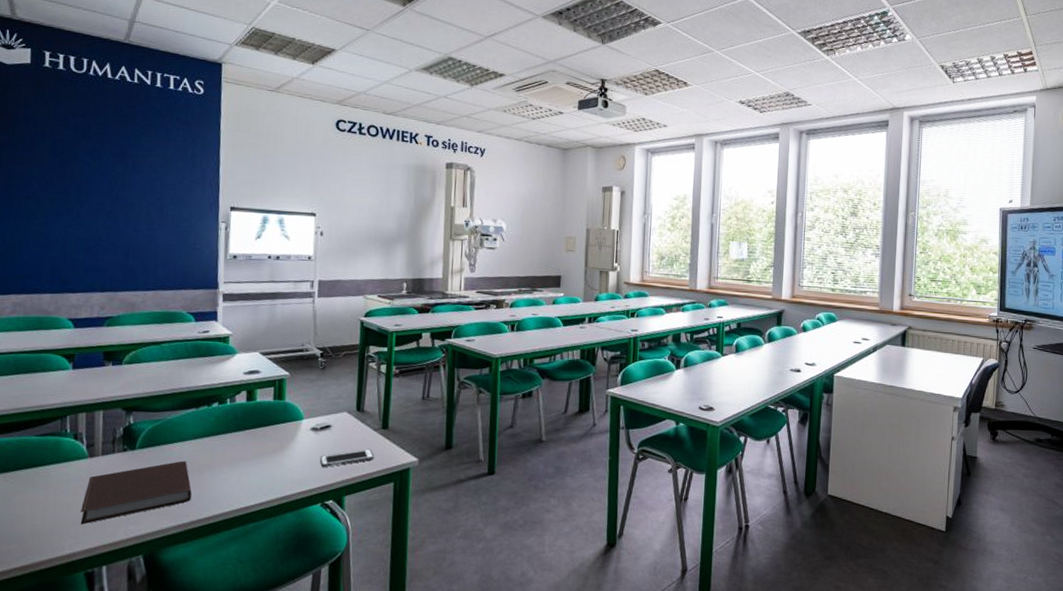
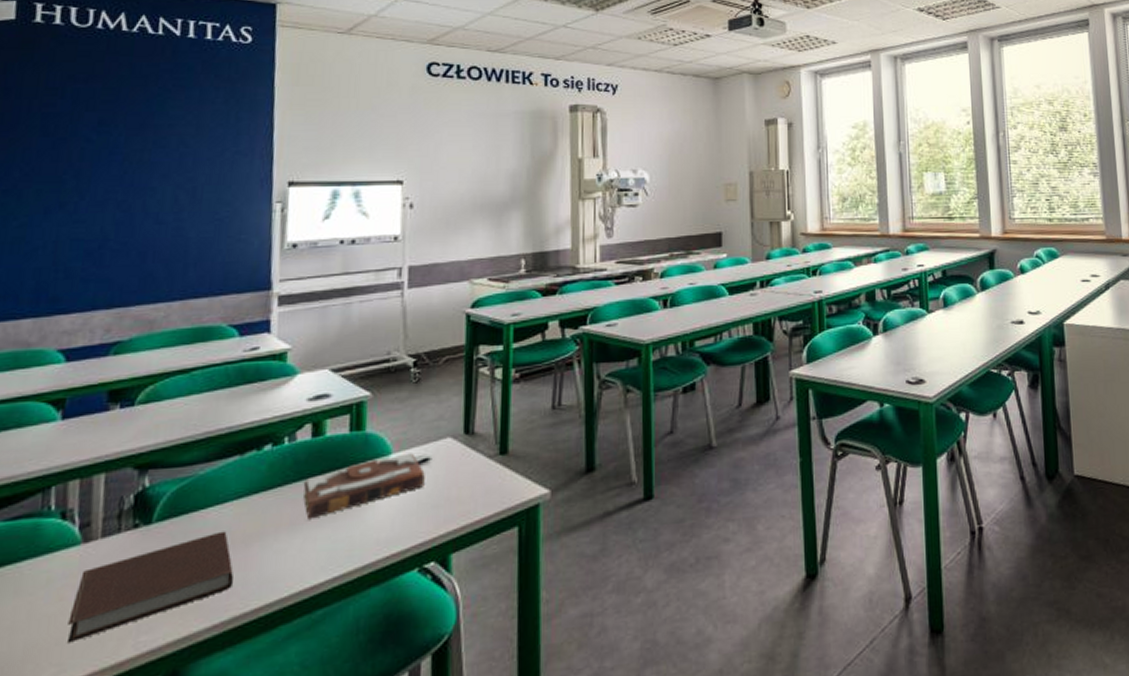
book: none [240,420,327,460] -> present [303,453,425,520]
cell phone: present [319,448,374,467] -> none [415,483,490,517]

